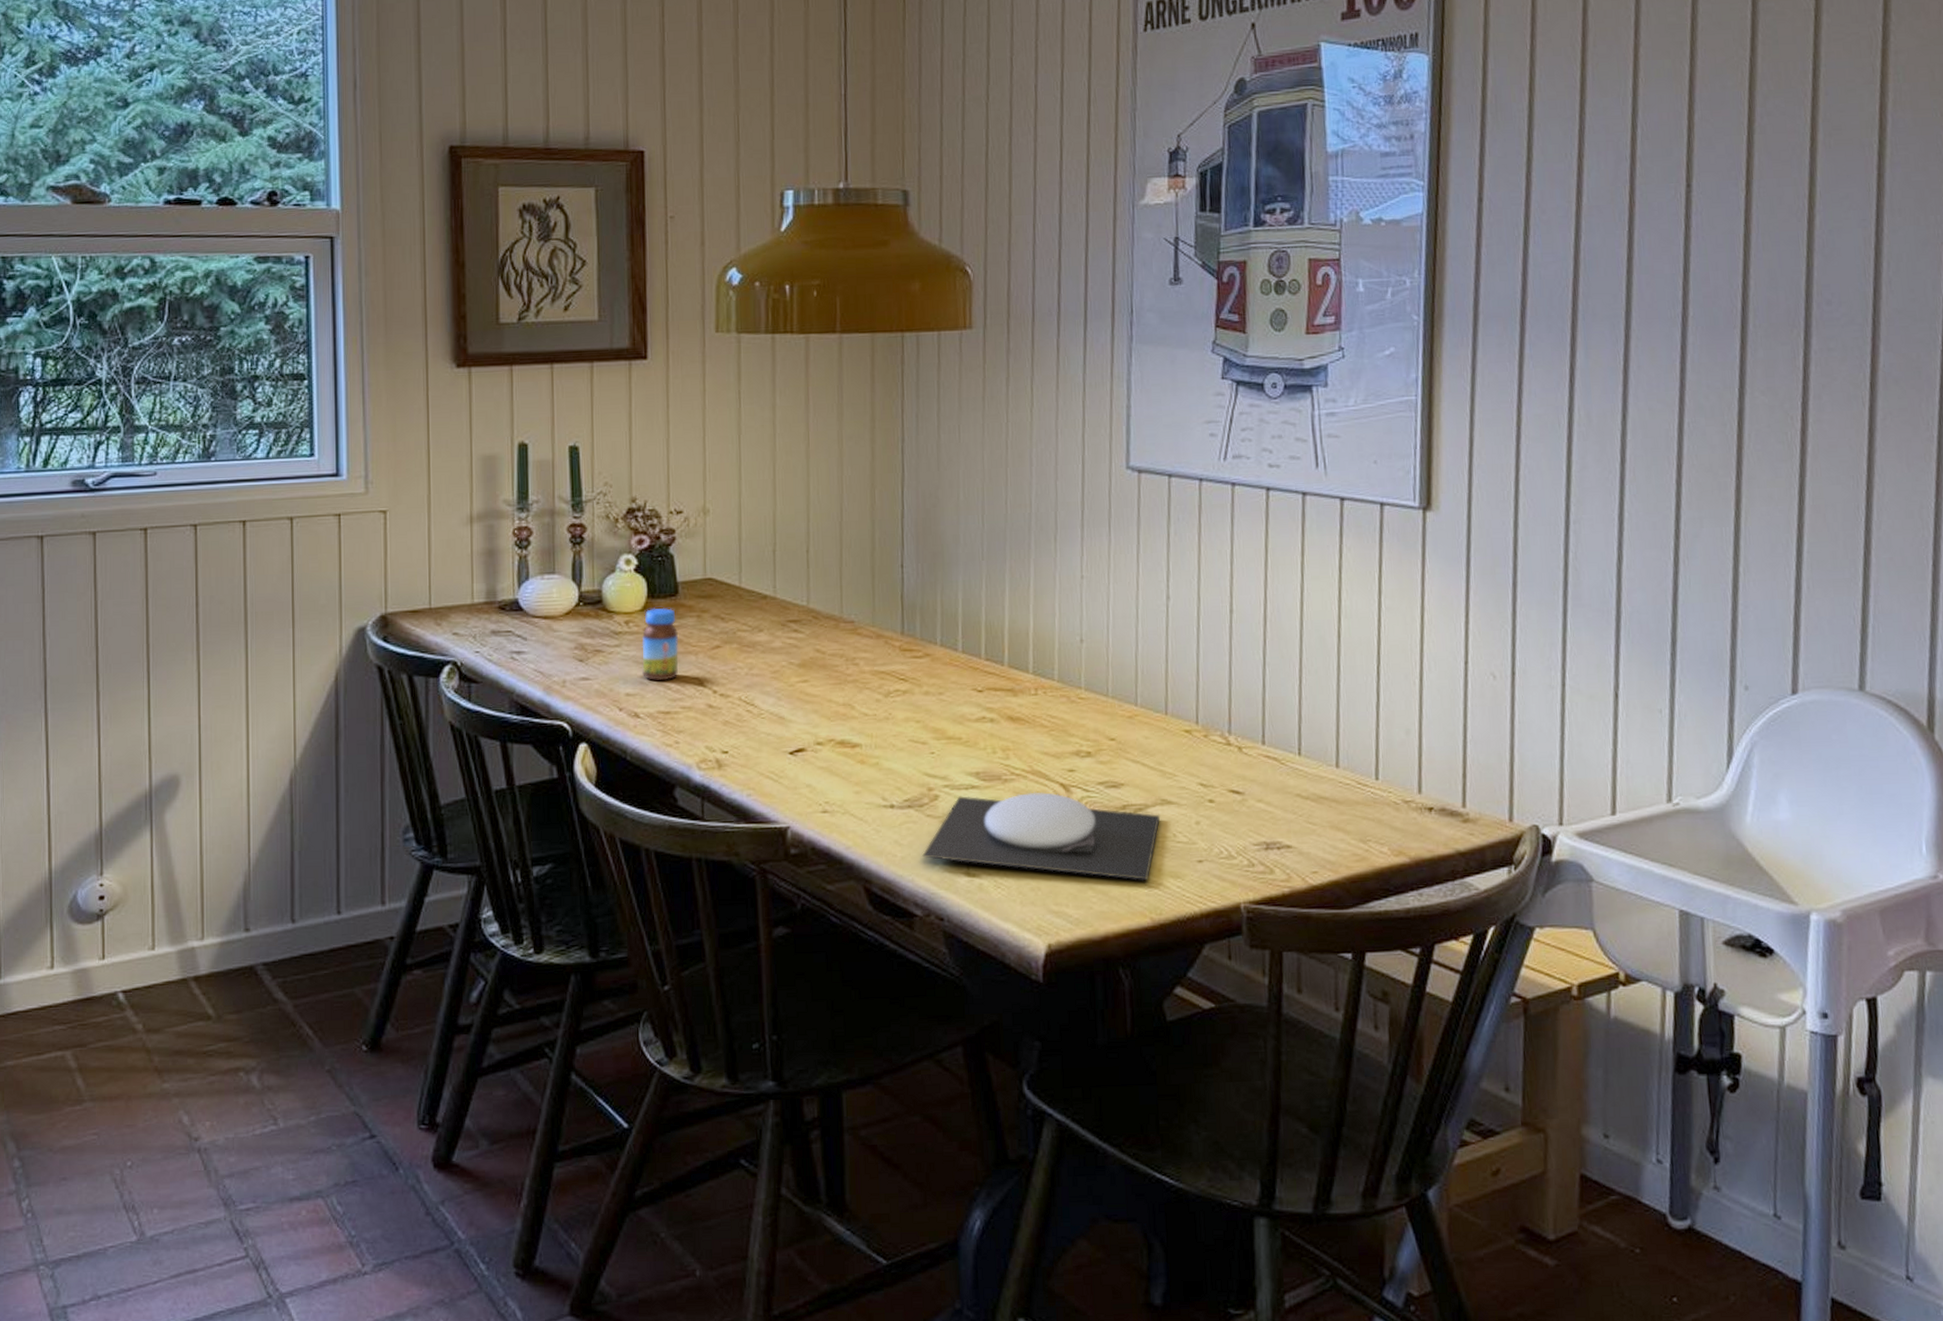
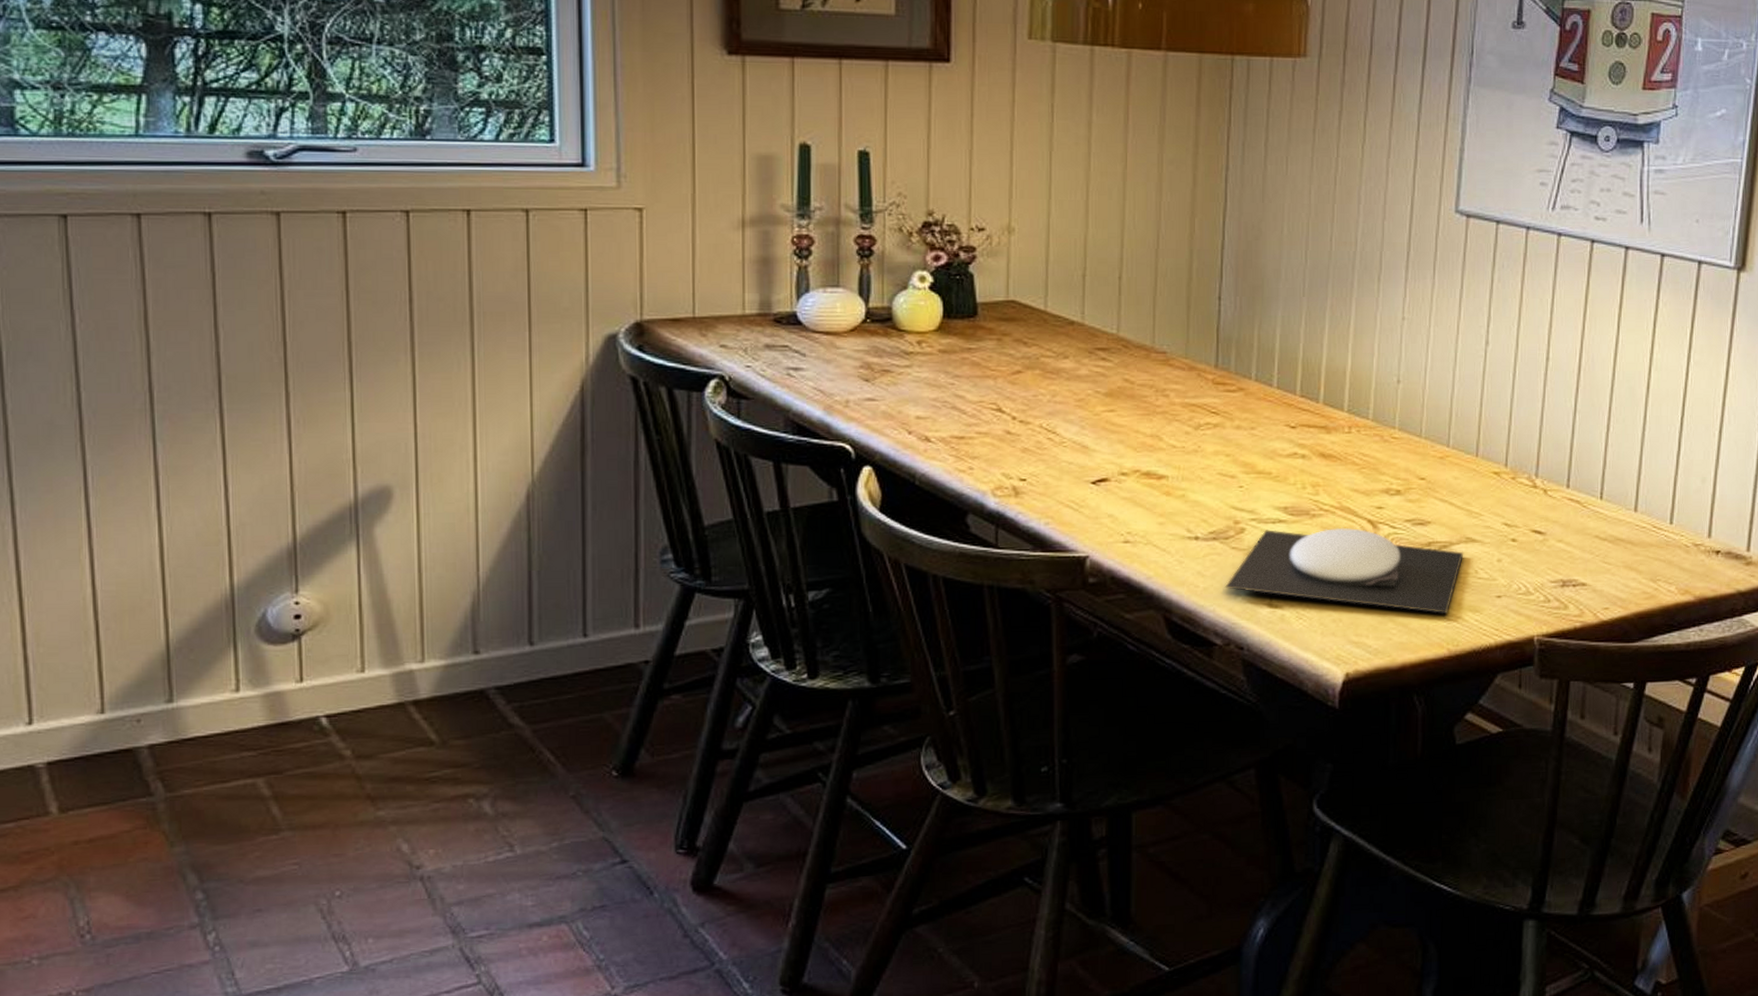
jar: present [642,608,679,681] -> none [935,328,977,405]

